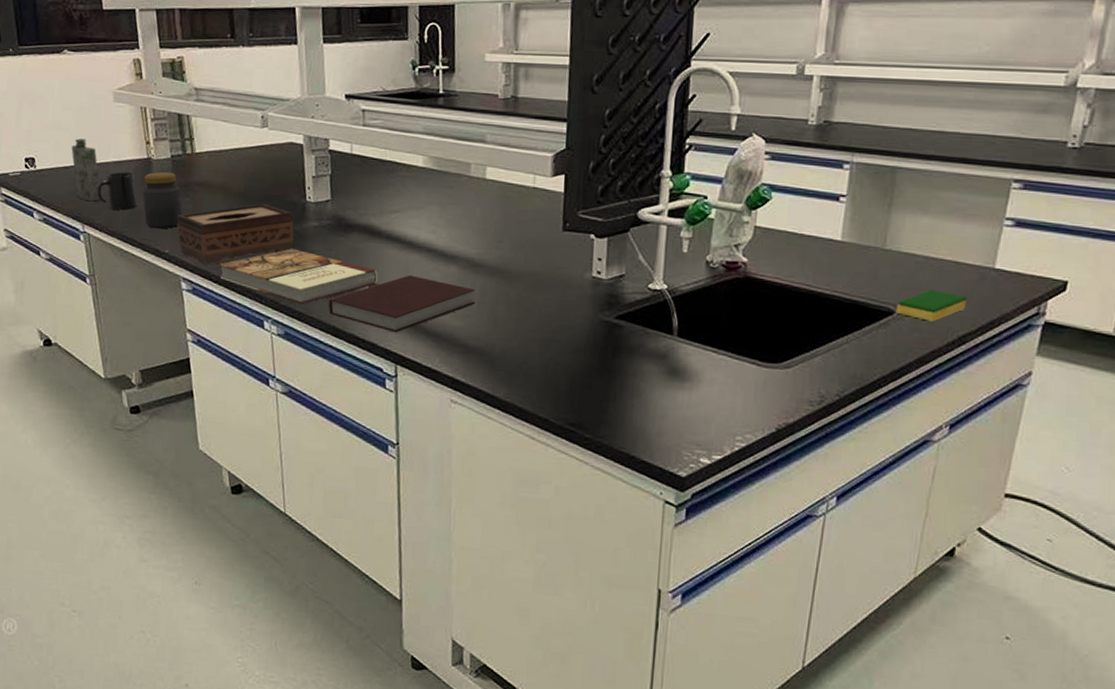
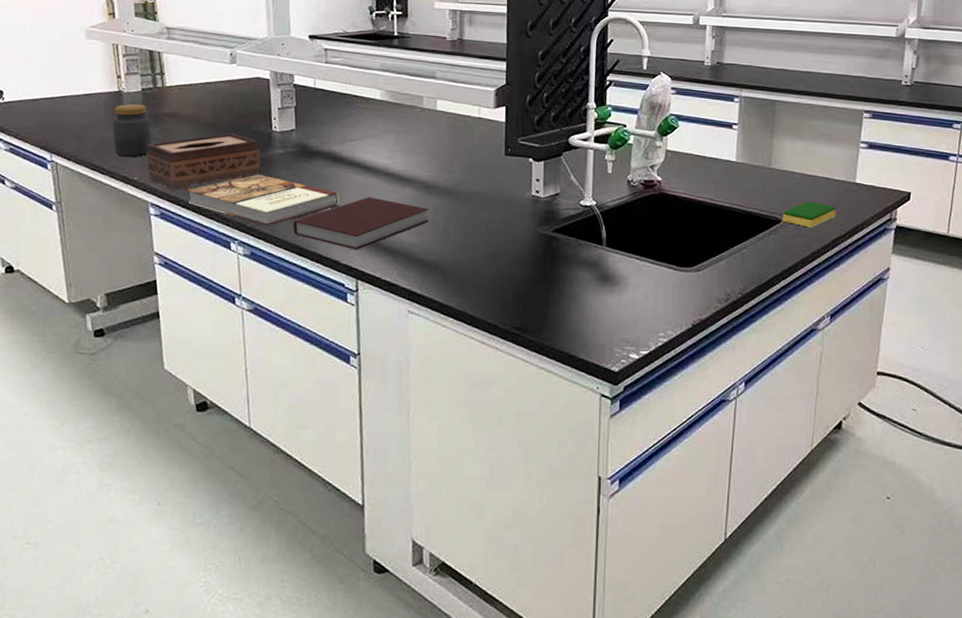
flask: present [71,138,100,202] -> none [41,72,70,132]
mug: present [97,171,138,210] -> none [66,103,107,140]

